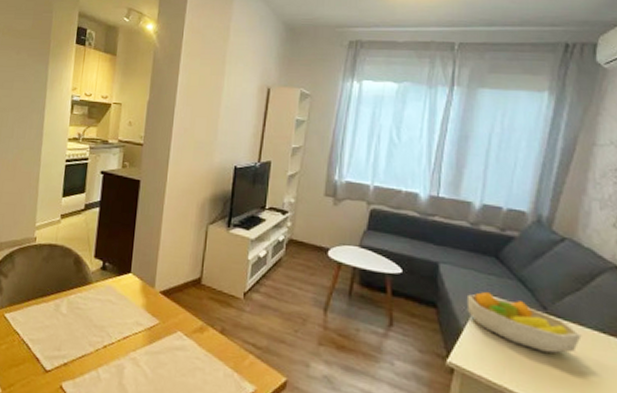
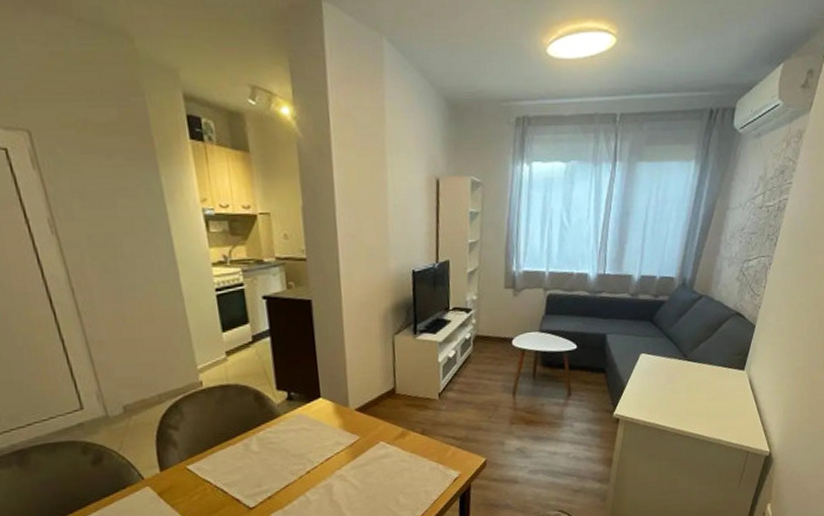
fruit bowl: present [466,291,582,353] -> none [628,351,710,391]

